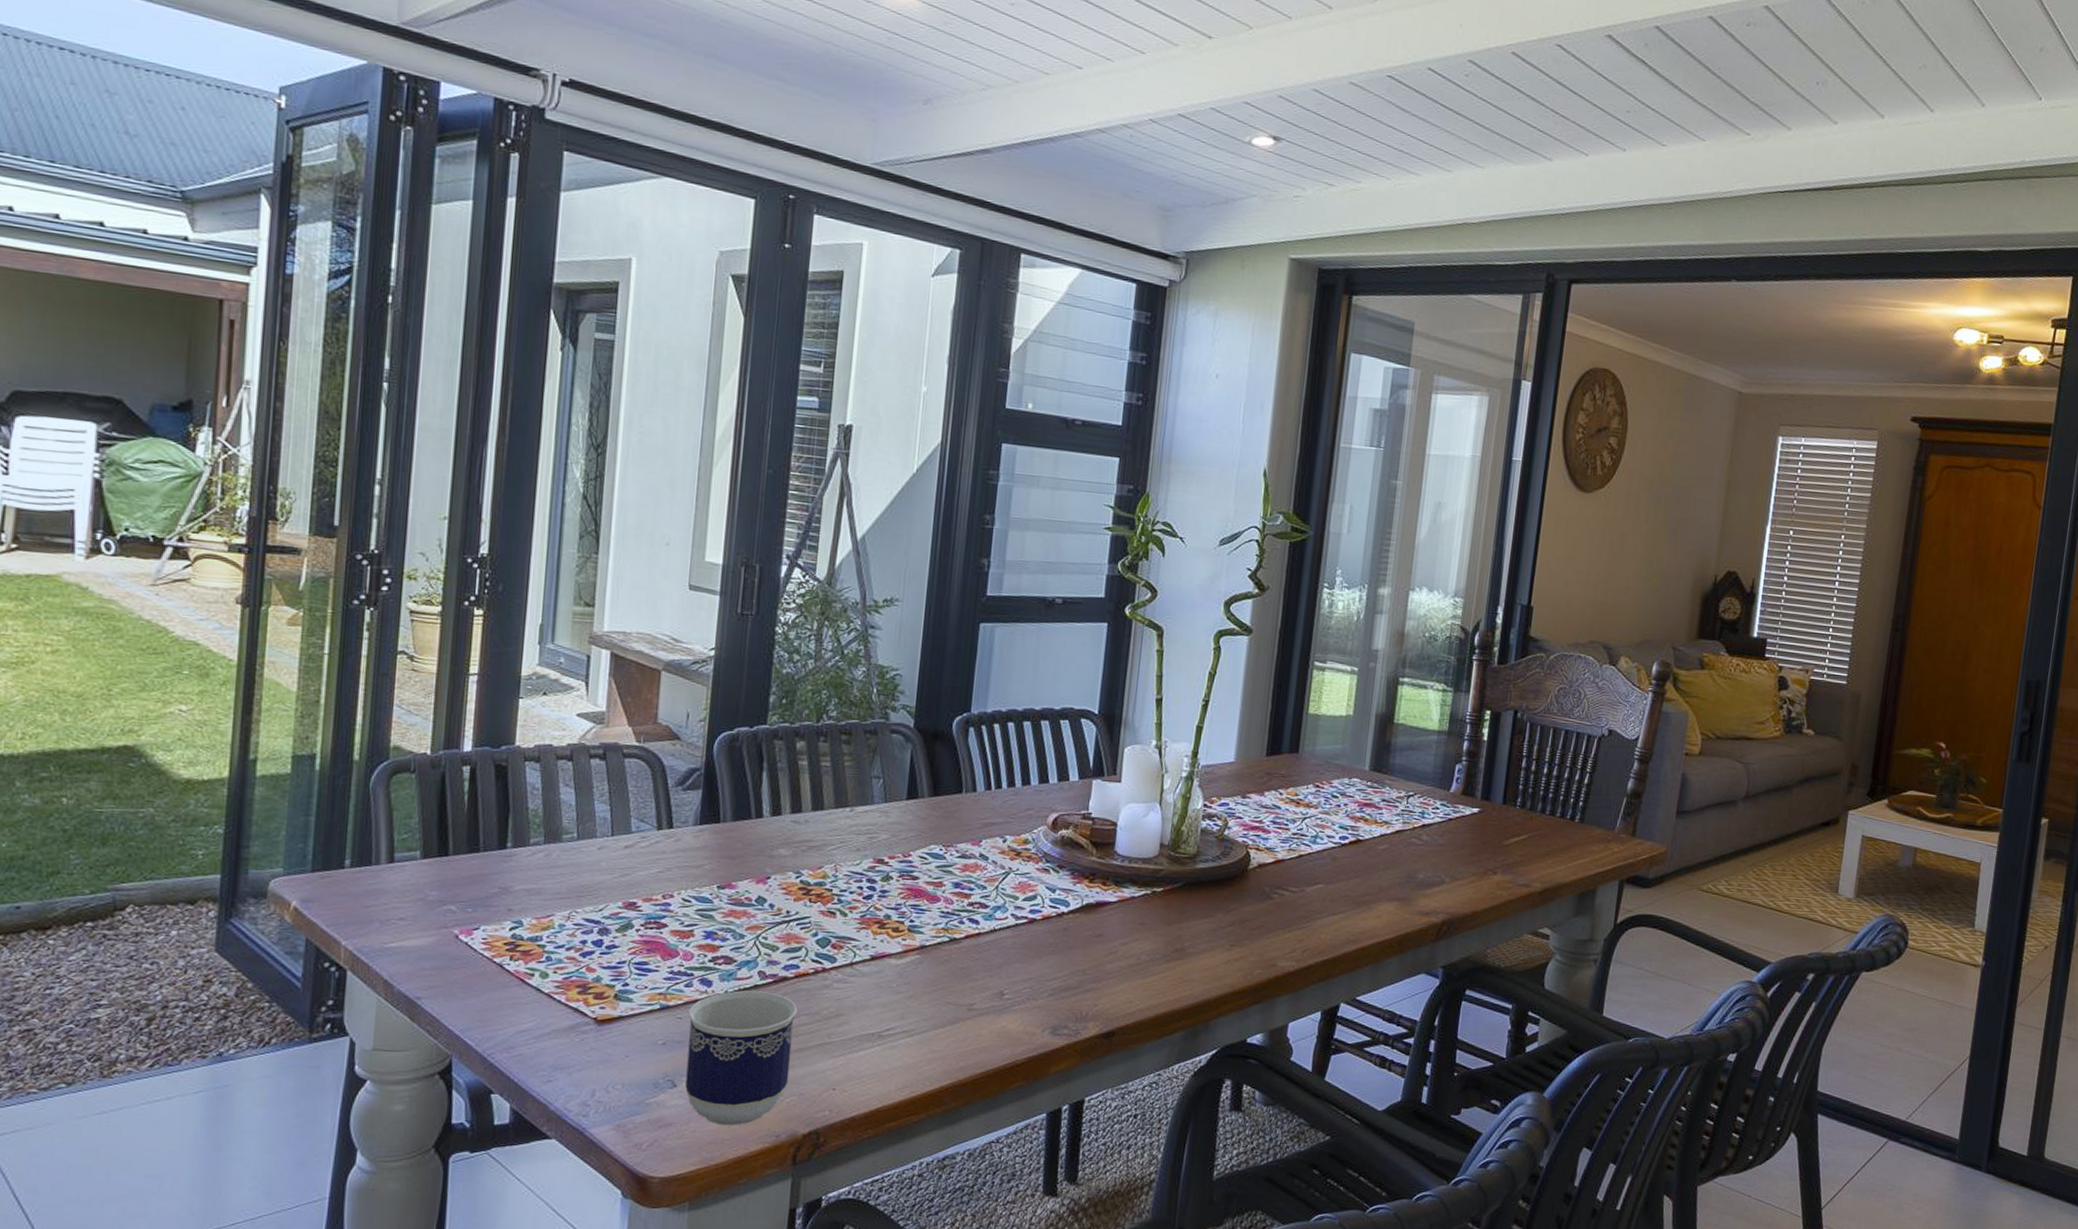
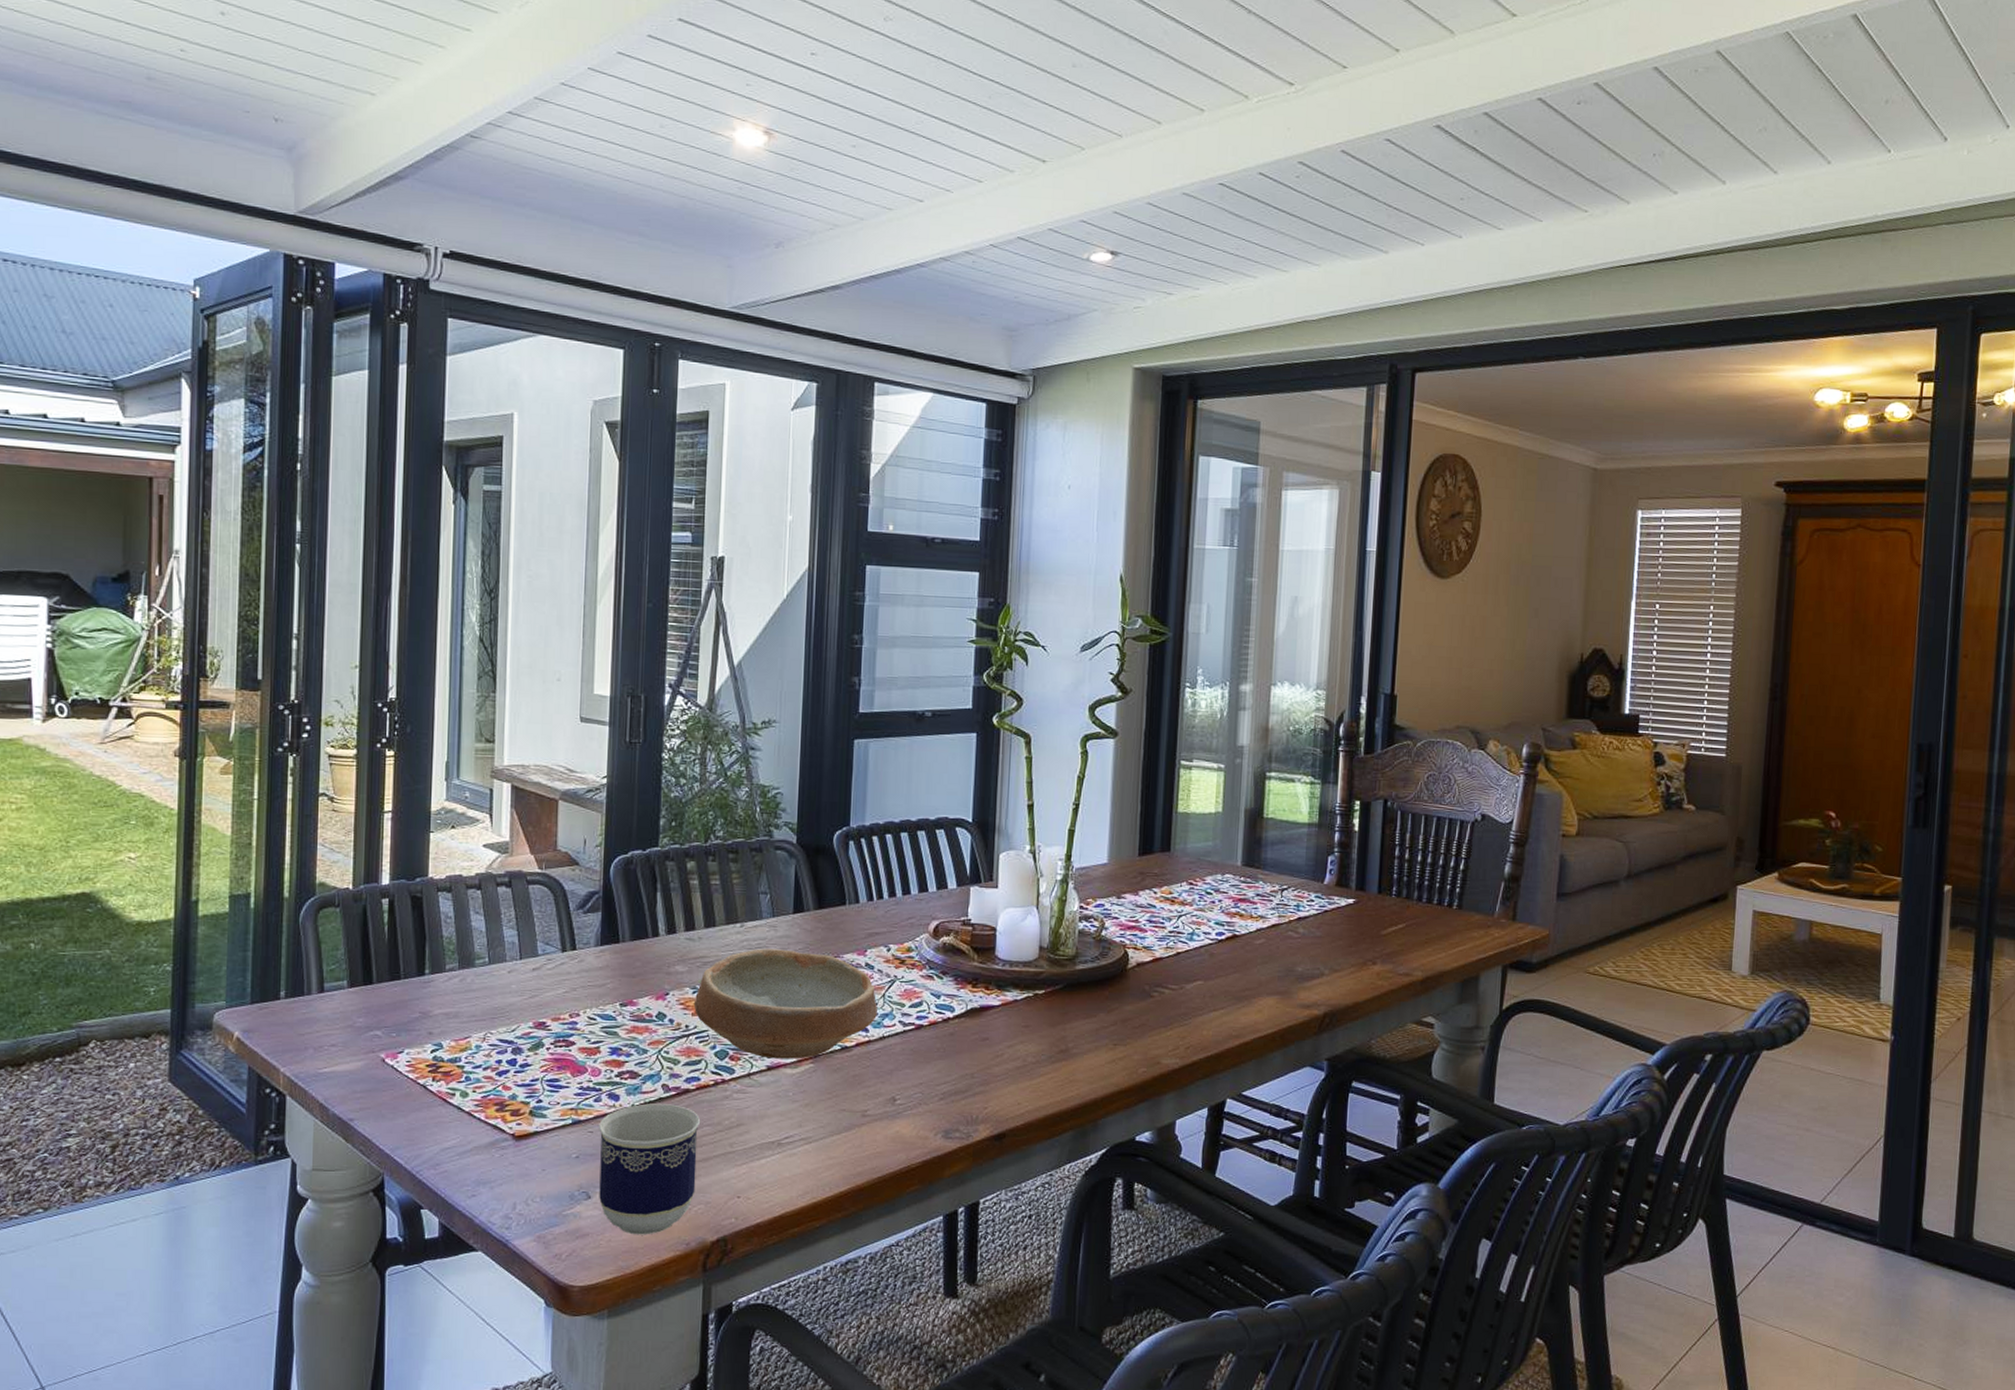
bowl: none [797,834,990,950] -> present [694,948,878,1059]

